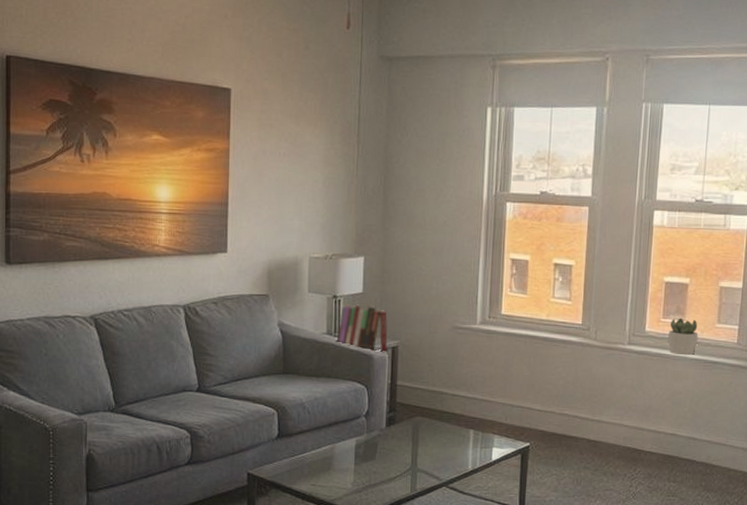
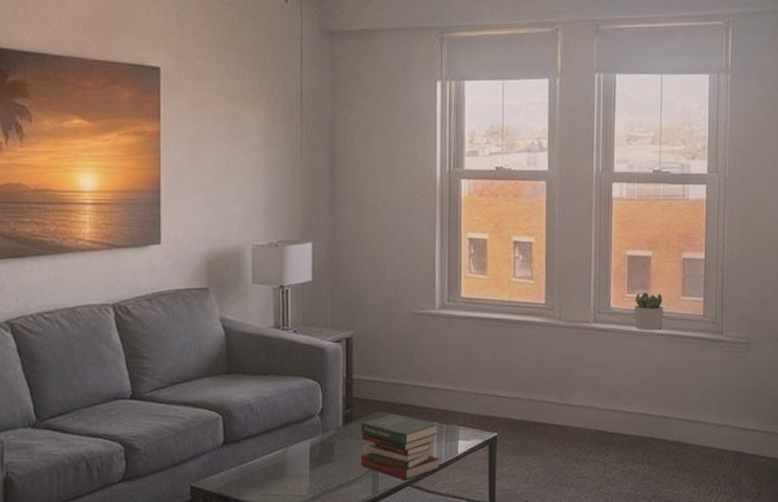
books: present [336,304,388,352] -> none [284,294,341,344]
books: none [401,419,474,481] -> present [360,413,440,480]

